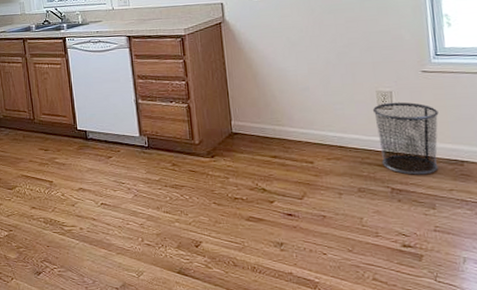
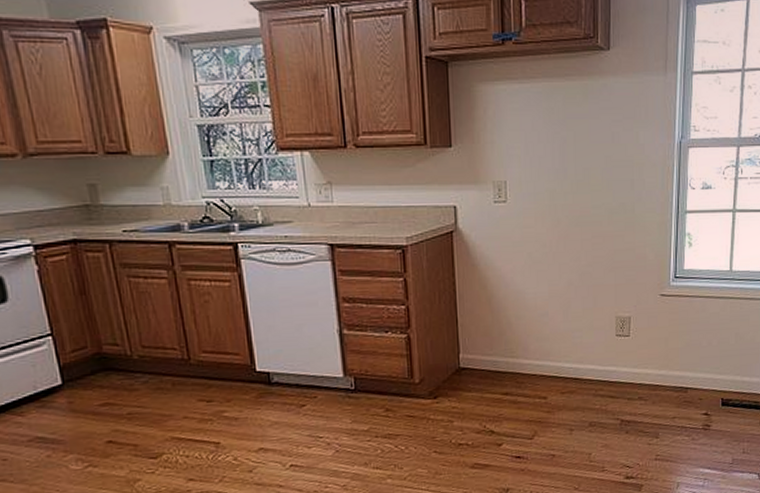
waste bin: present [372,102,439,175] -> none [610,328,671,405]

